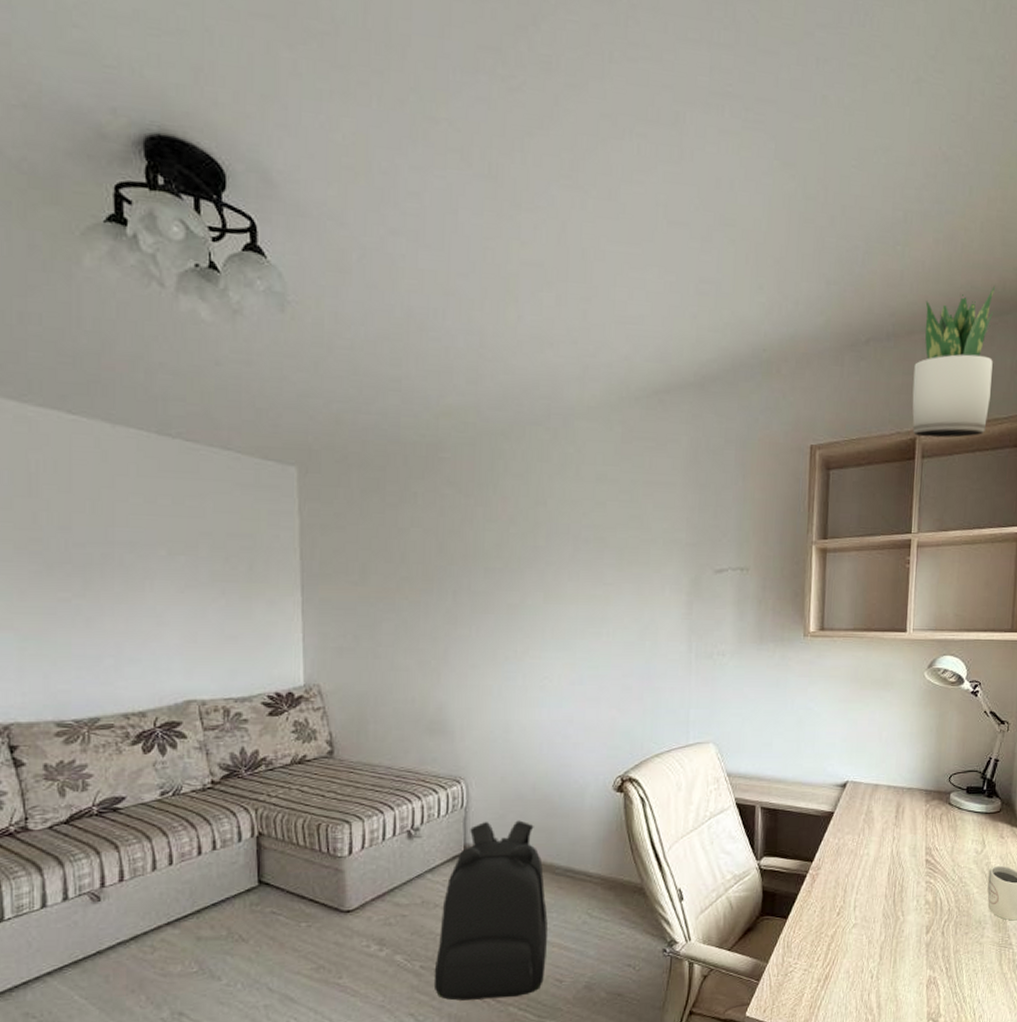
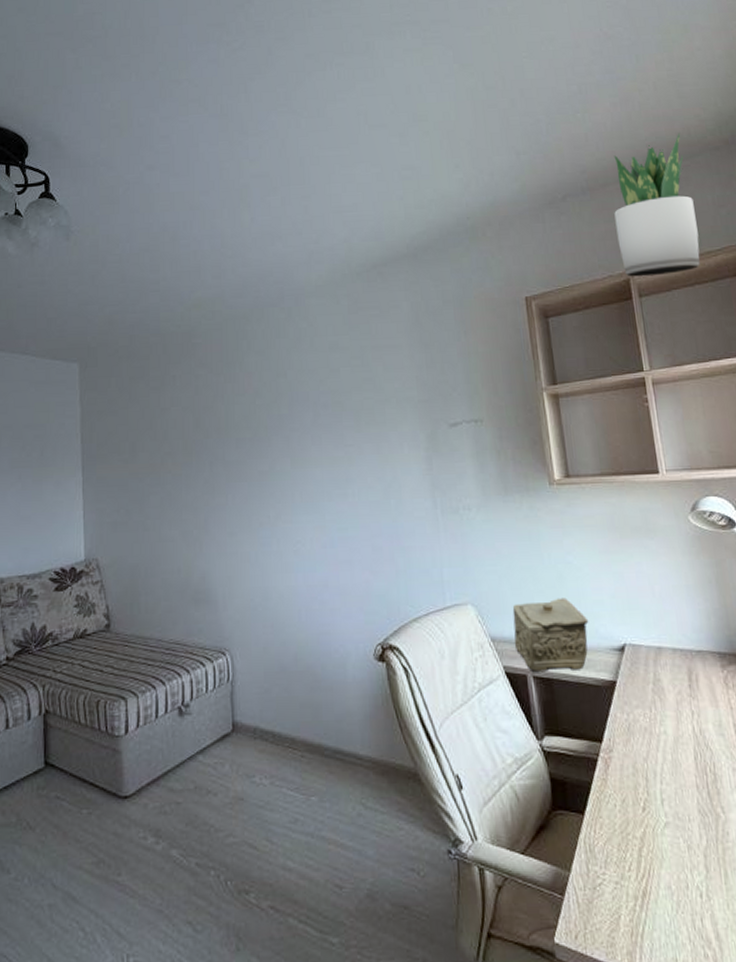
backpack: present [434,820,548,1001] -> none [210,694,323,907]
decorative box: none [748,740,819,804] -> present [512,597,589,673]

